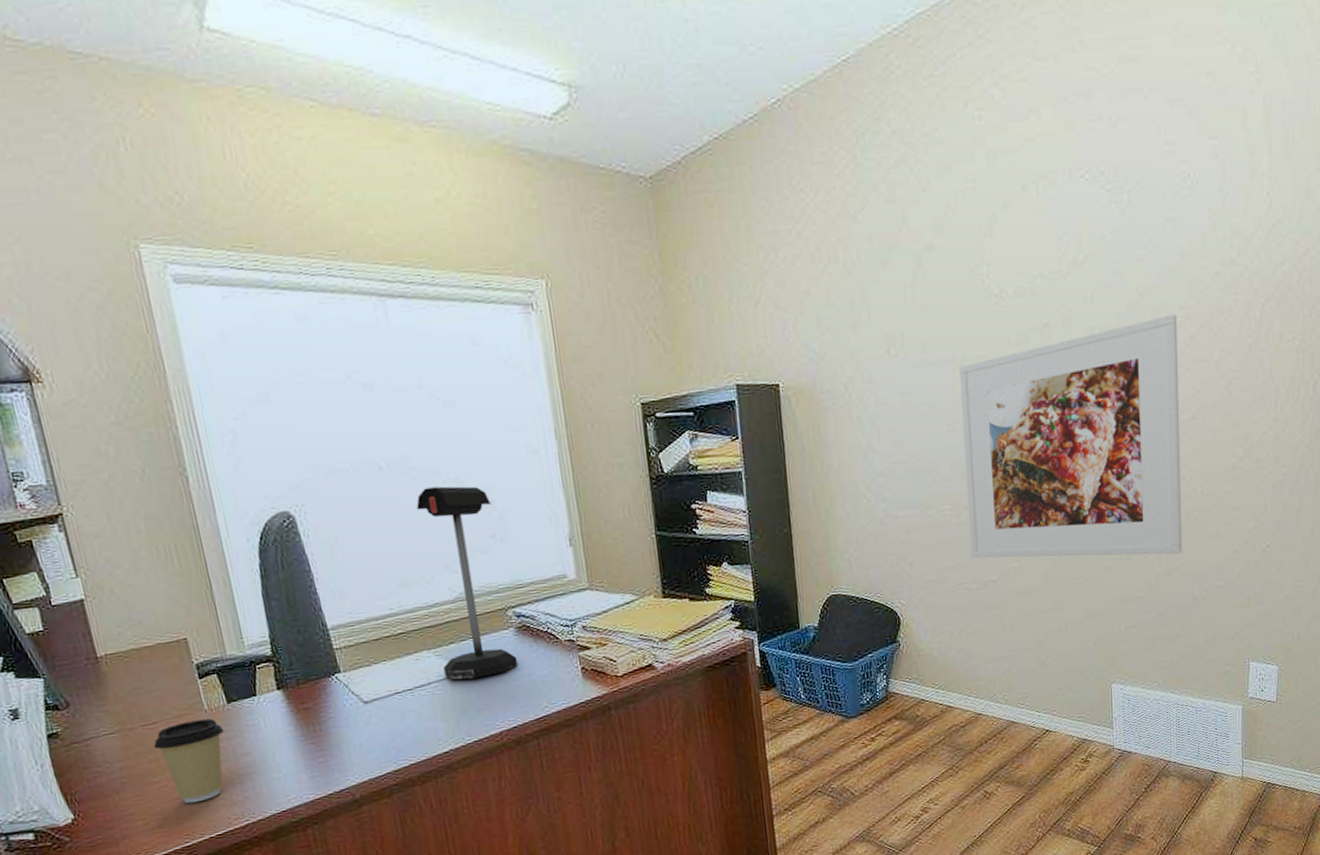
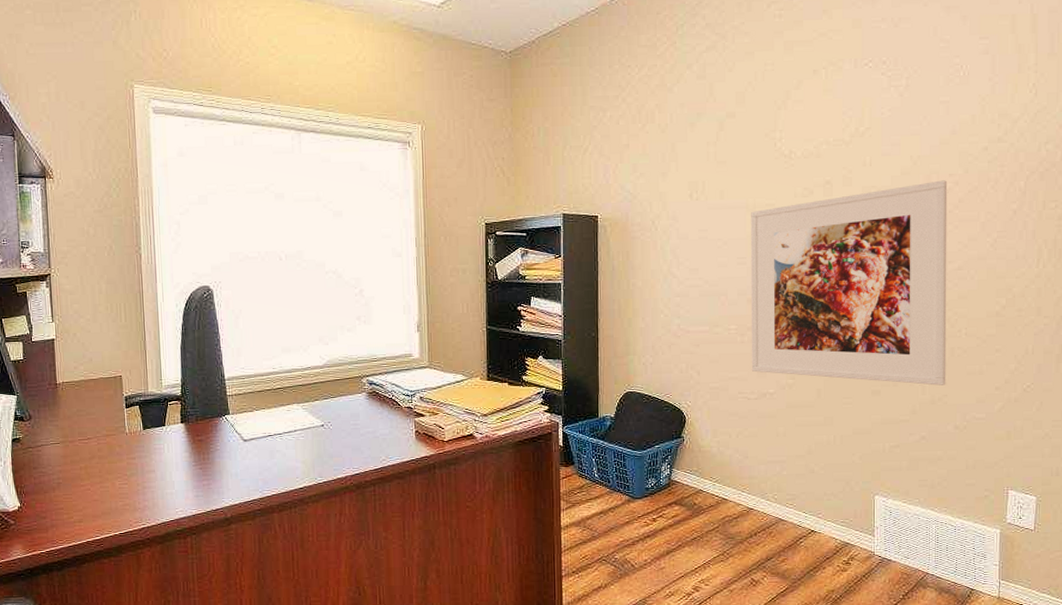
coffee cup: present [153,718,224,804] -> none [85,440,138,506]
desk lamp: present [416,486,518,680] -> none [304,276,366,430]

